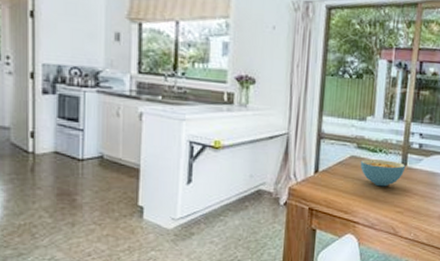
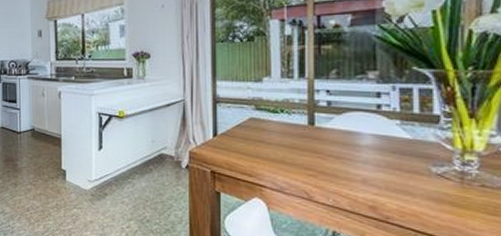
cereal bowl: present [360,159,406,187] -> none [260,120,314,149]

